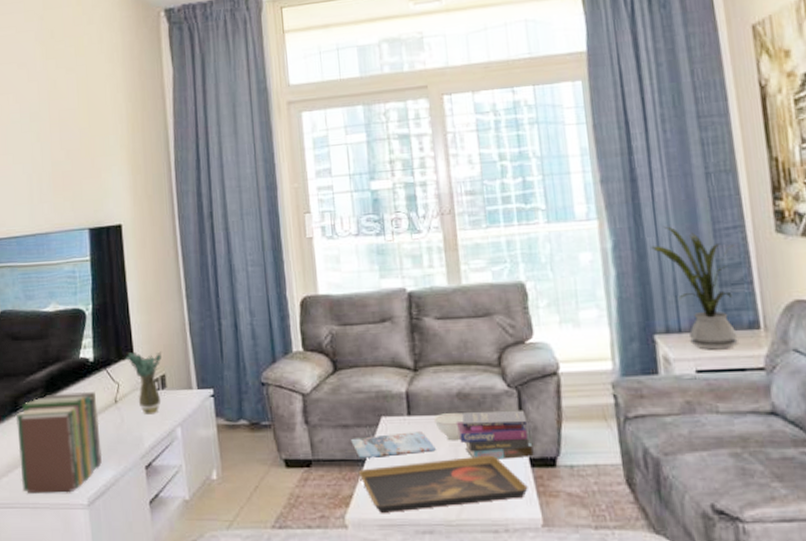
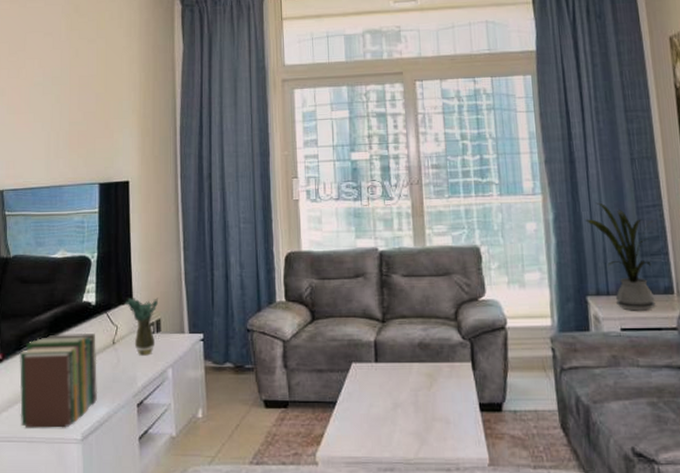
magazine: present [350,432,436,459] -> none [323,377,399,401]
decorative tray: present [358,455,528,513] -> none [329,400,477,451]
bowl: present [433,413,464,441] -> none [397,361,424,386]
books: present [455,410,534,459] -> none [416,359,483,404]

